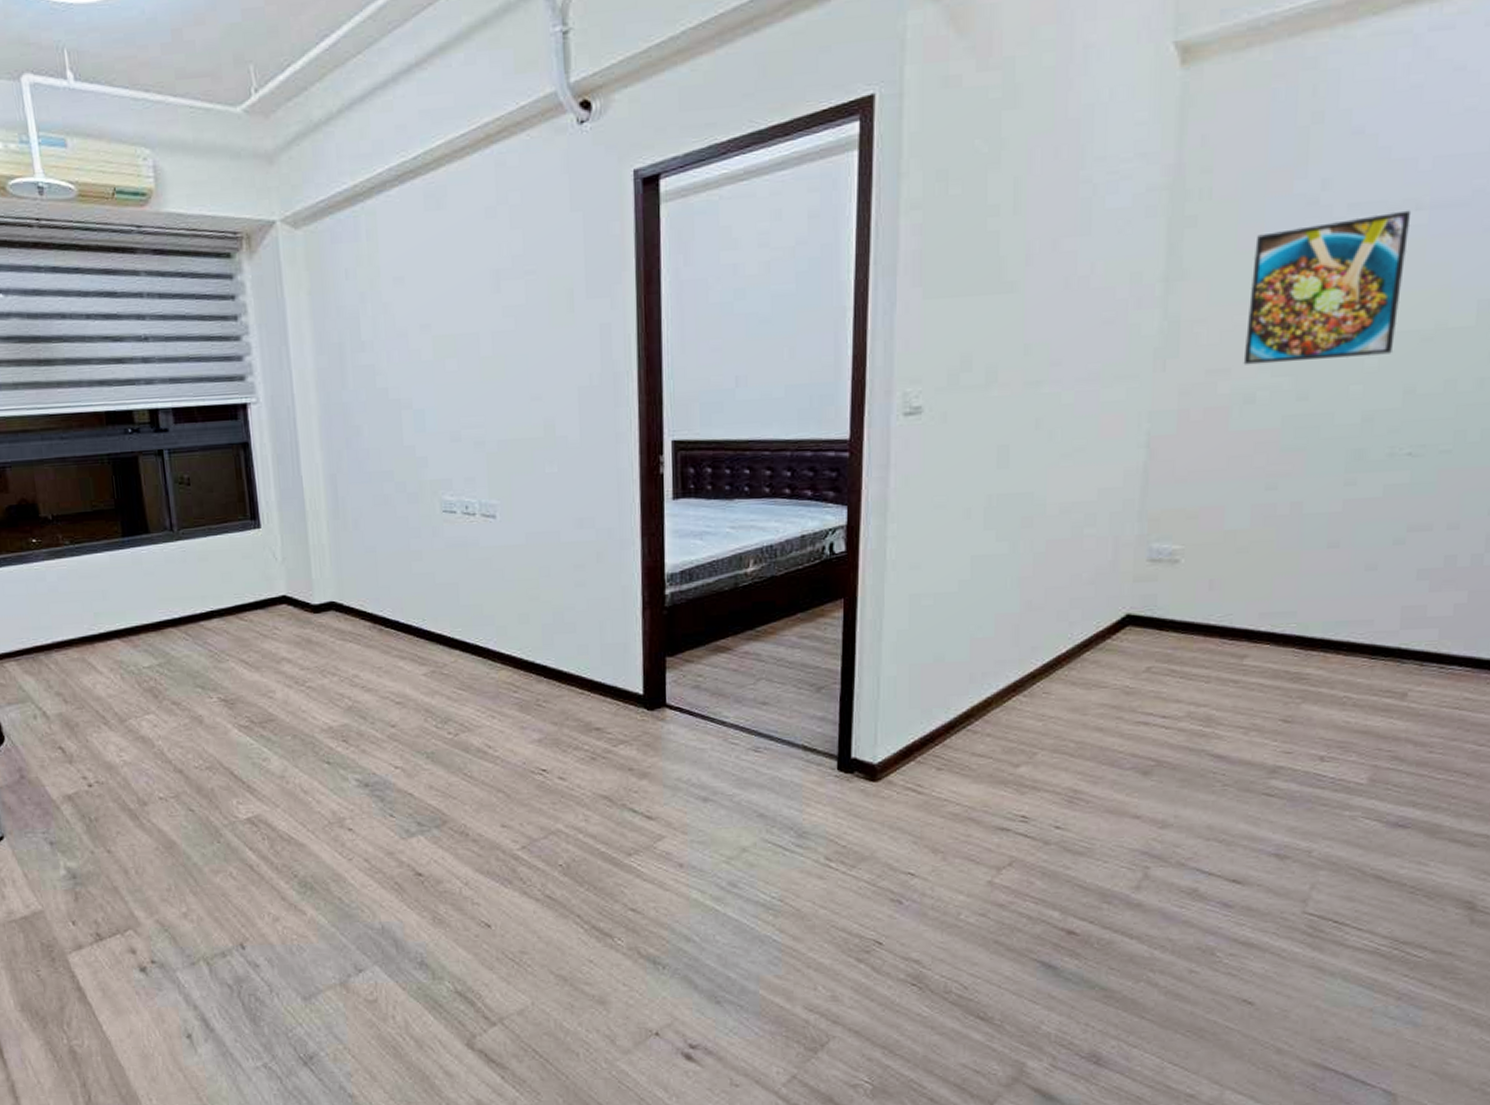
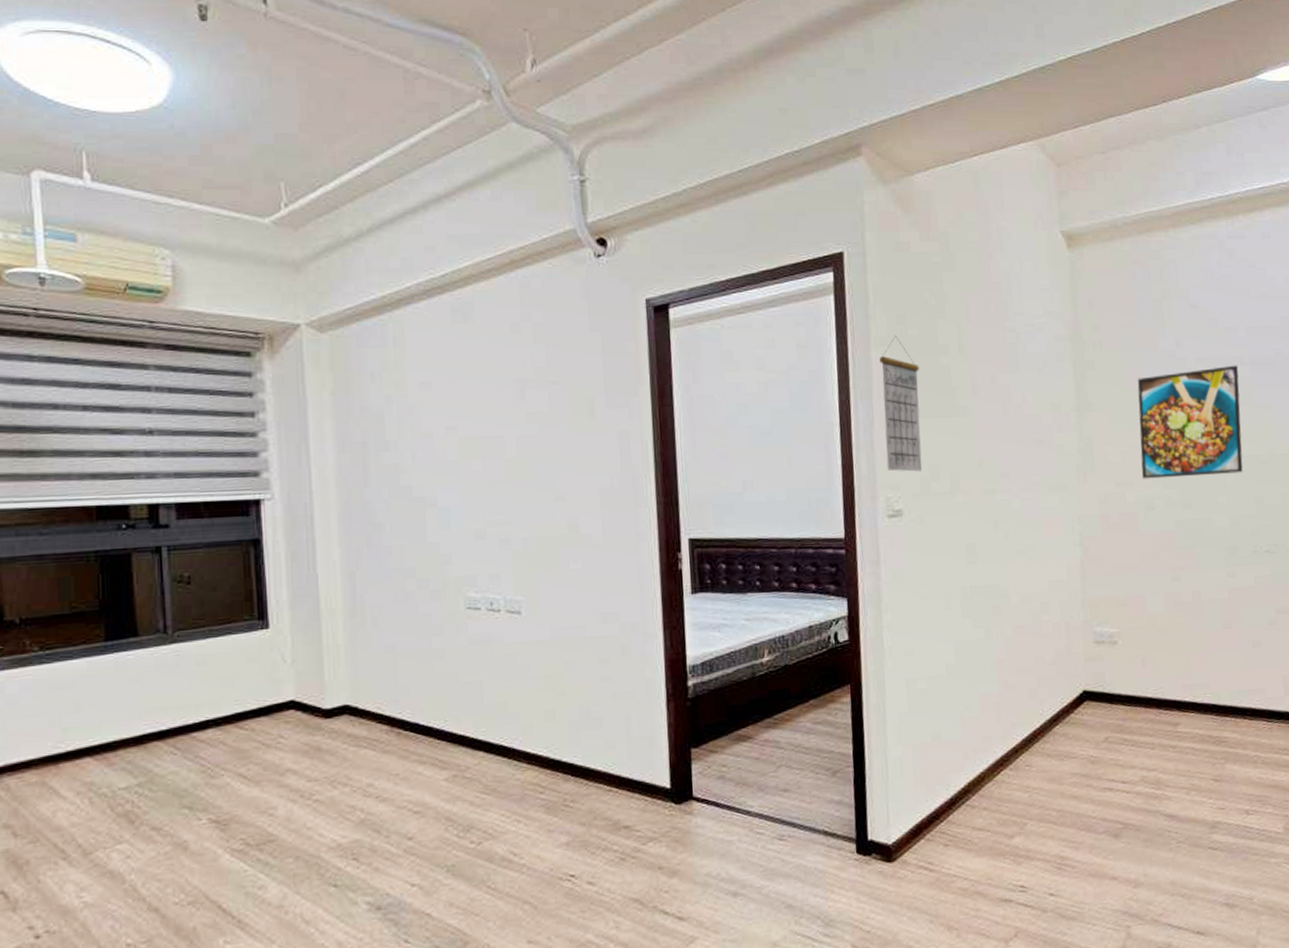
calendar: none [908,196,959,362] -> present [879,335,922,472]

